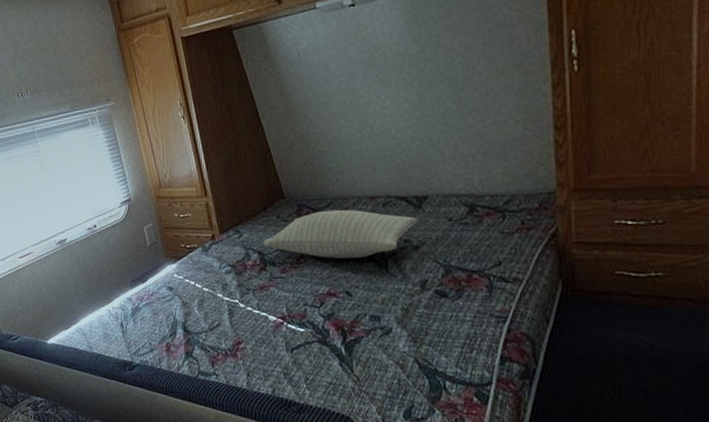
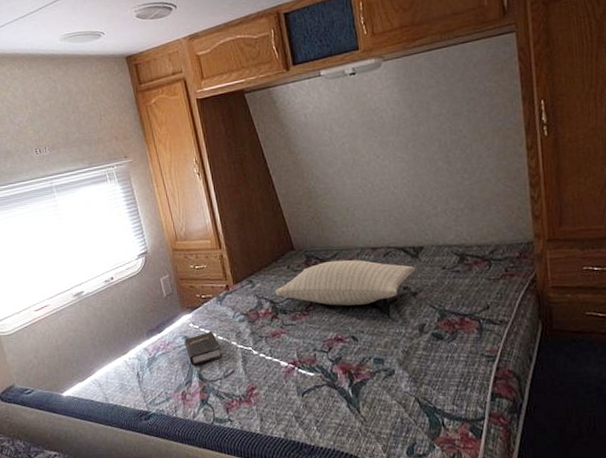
hardback book: none [168,282,208,317] -> present [184,330,223,366]

